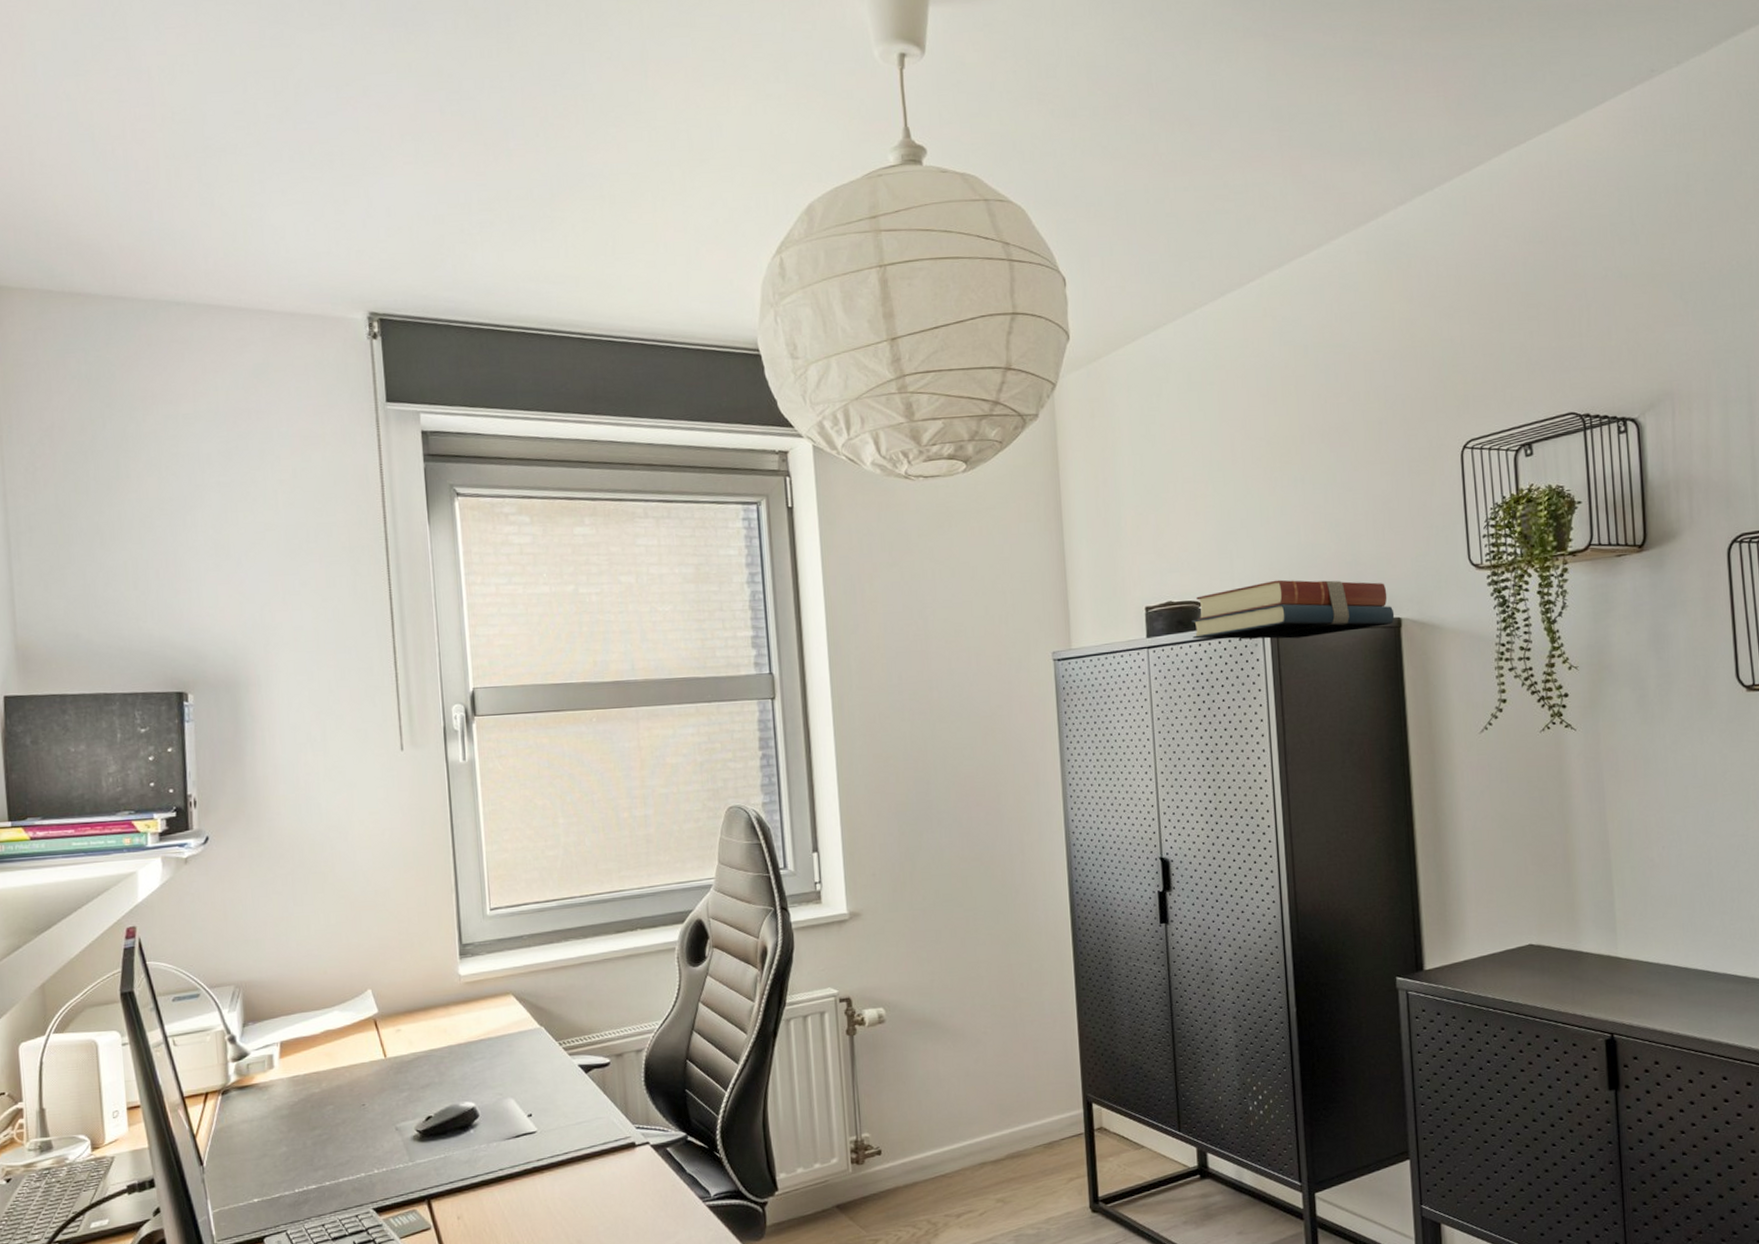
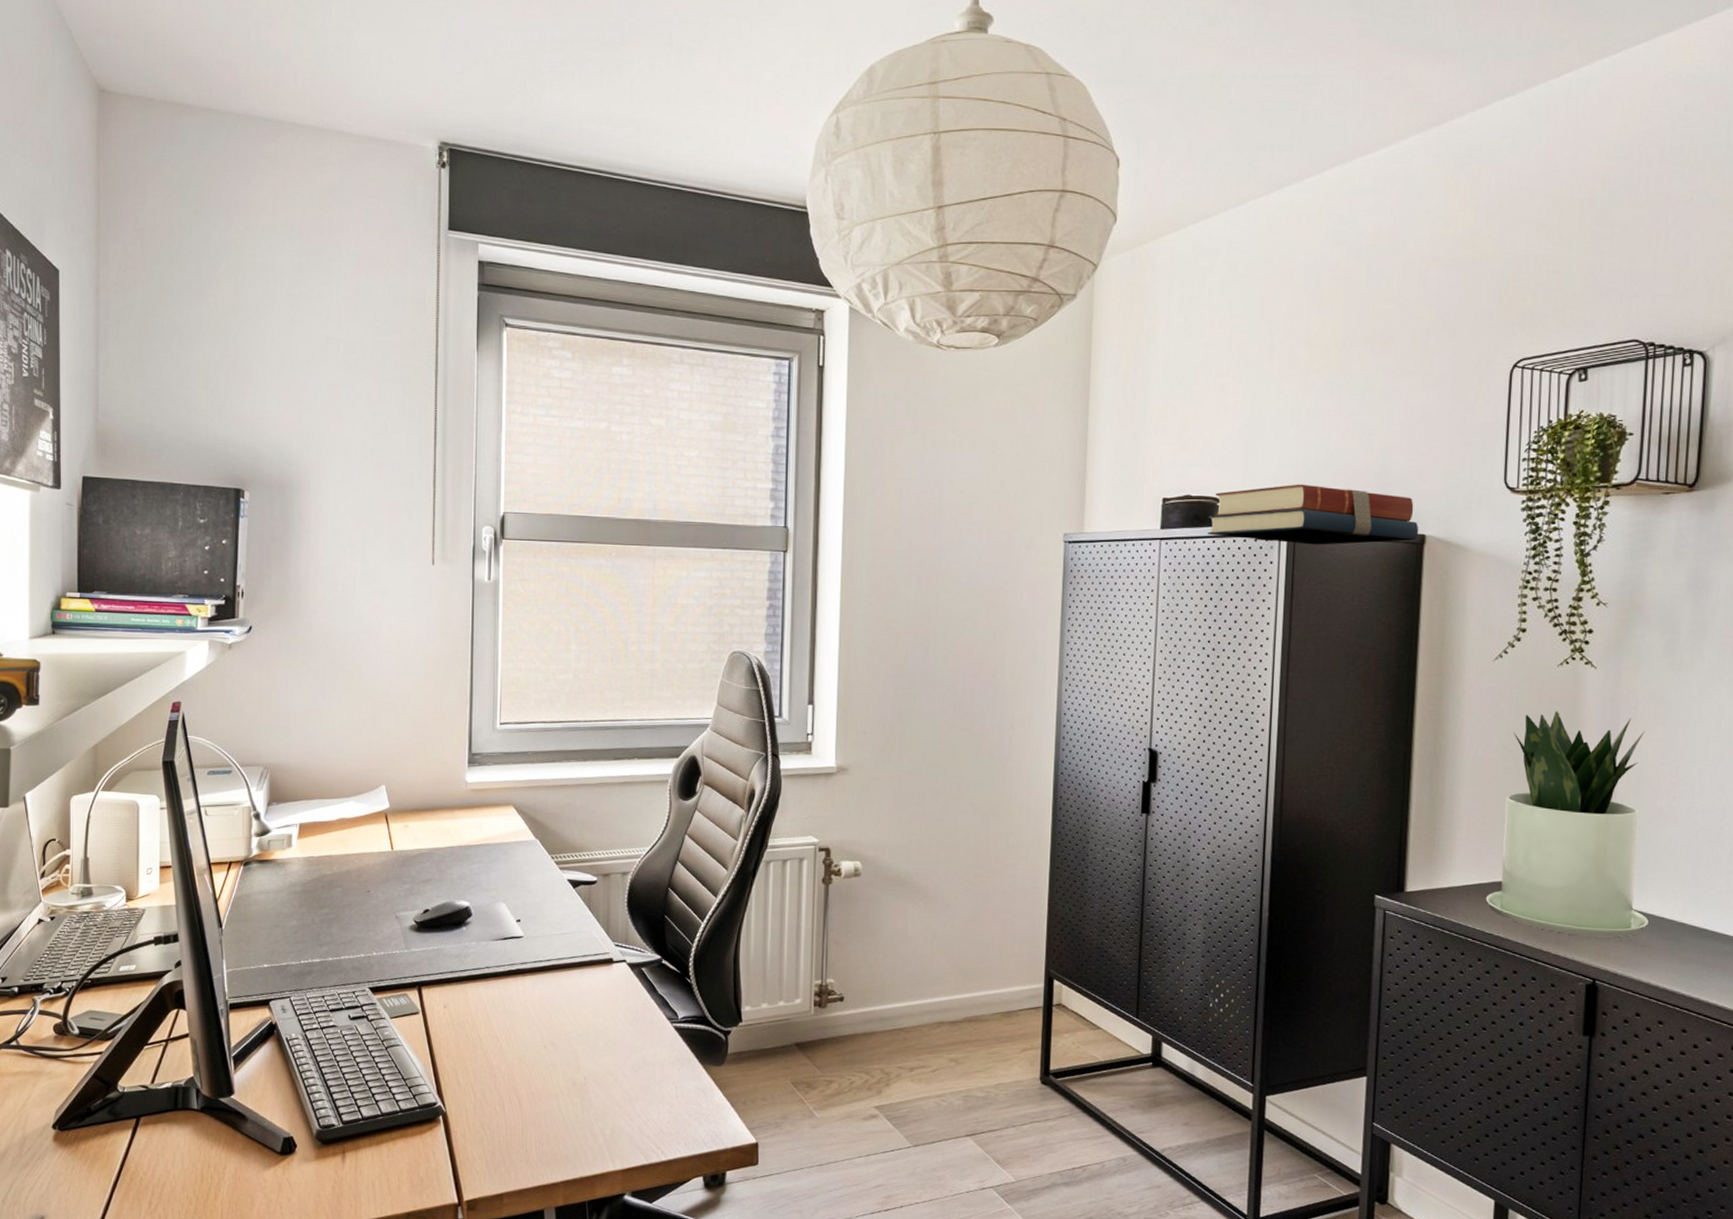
planter: none [1501,775,1655,993] -> present [1485,711,1649,938]

